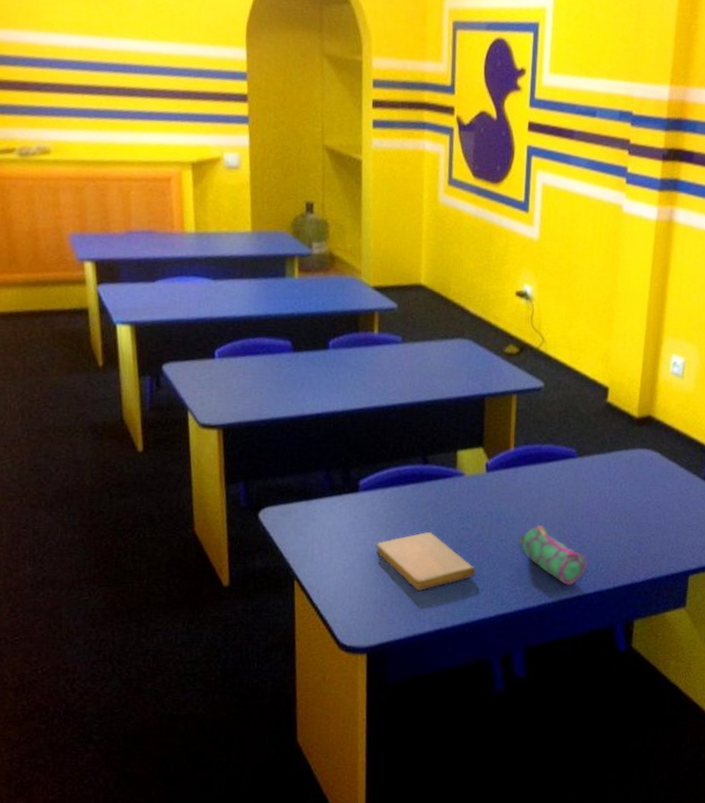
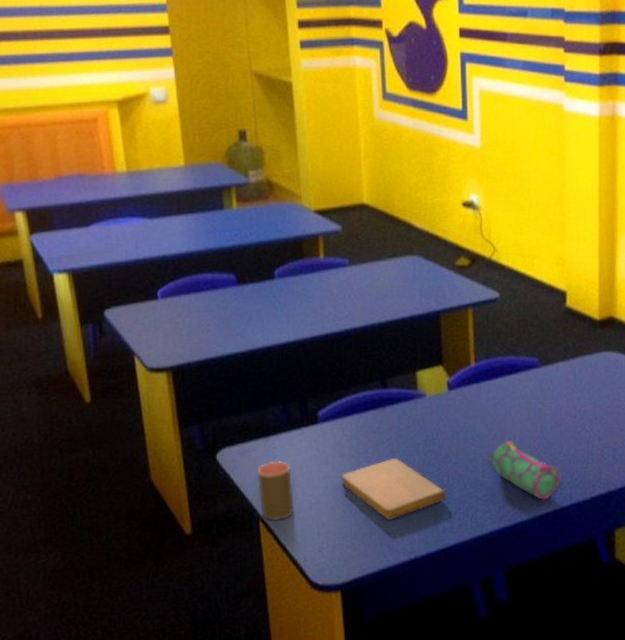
cup: none [296,523,330,581] -> present [257,460,294,521]

